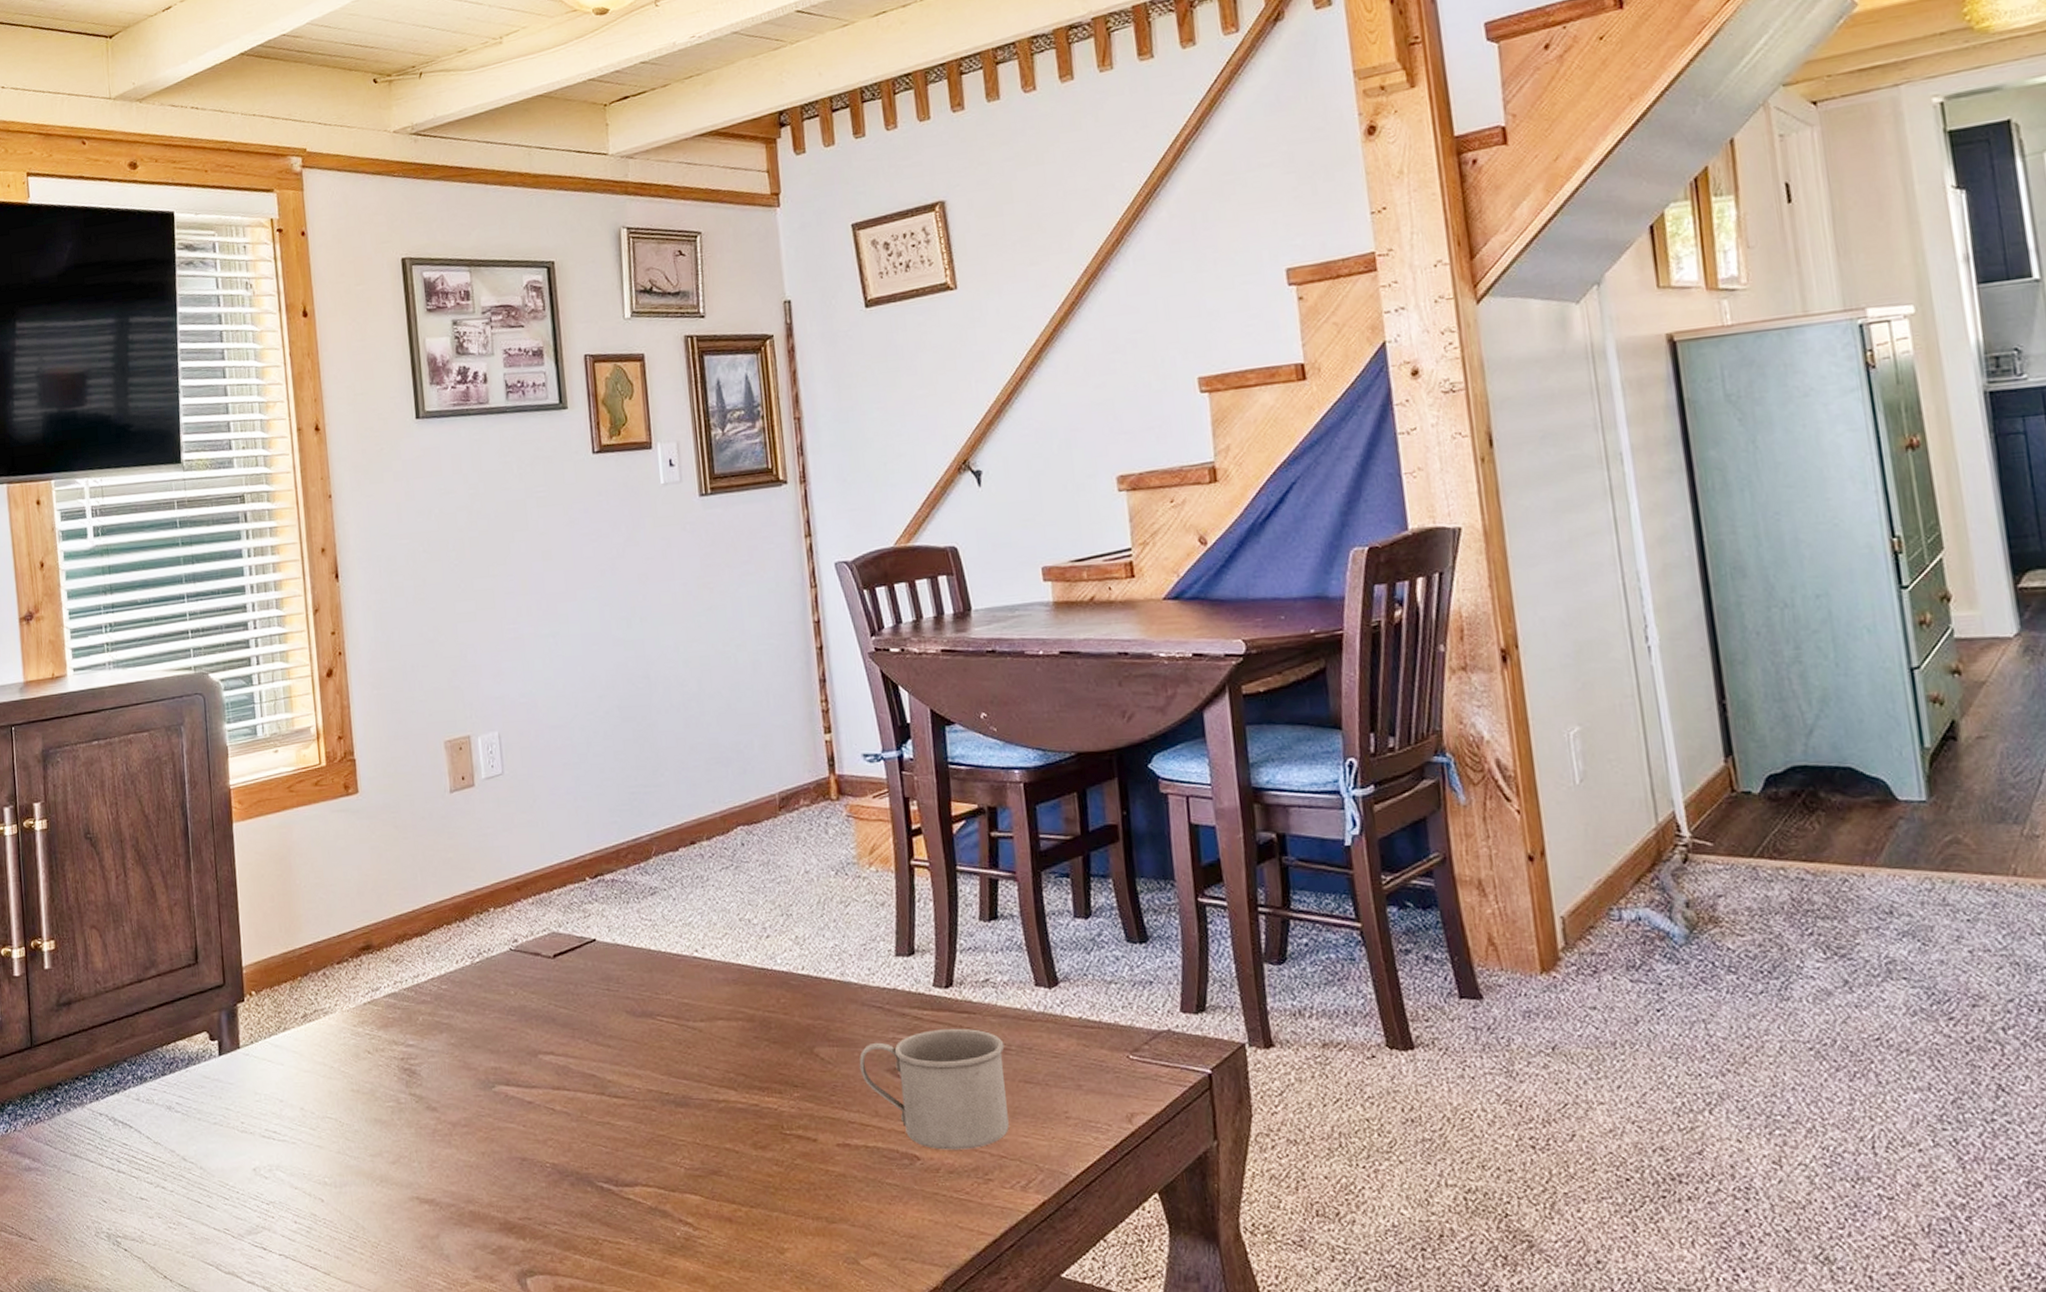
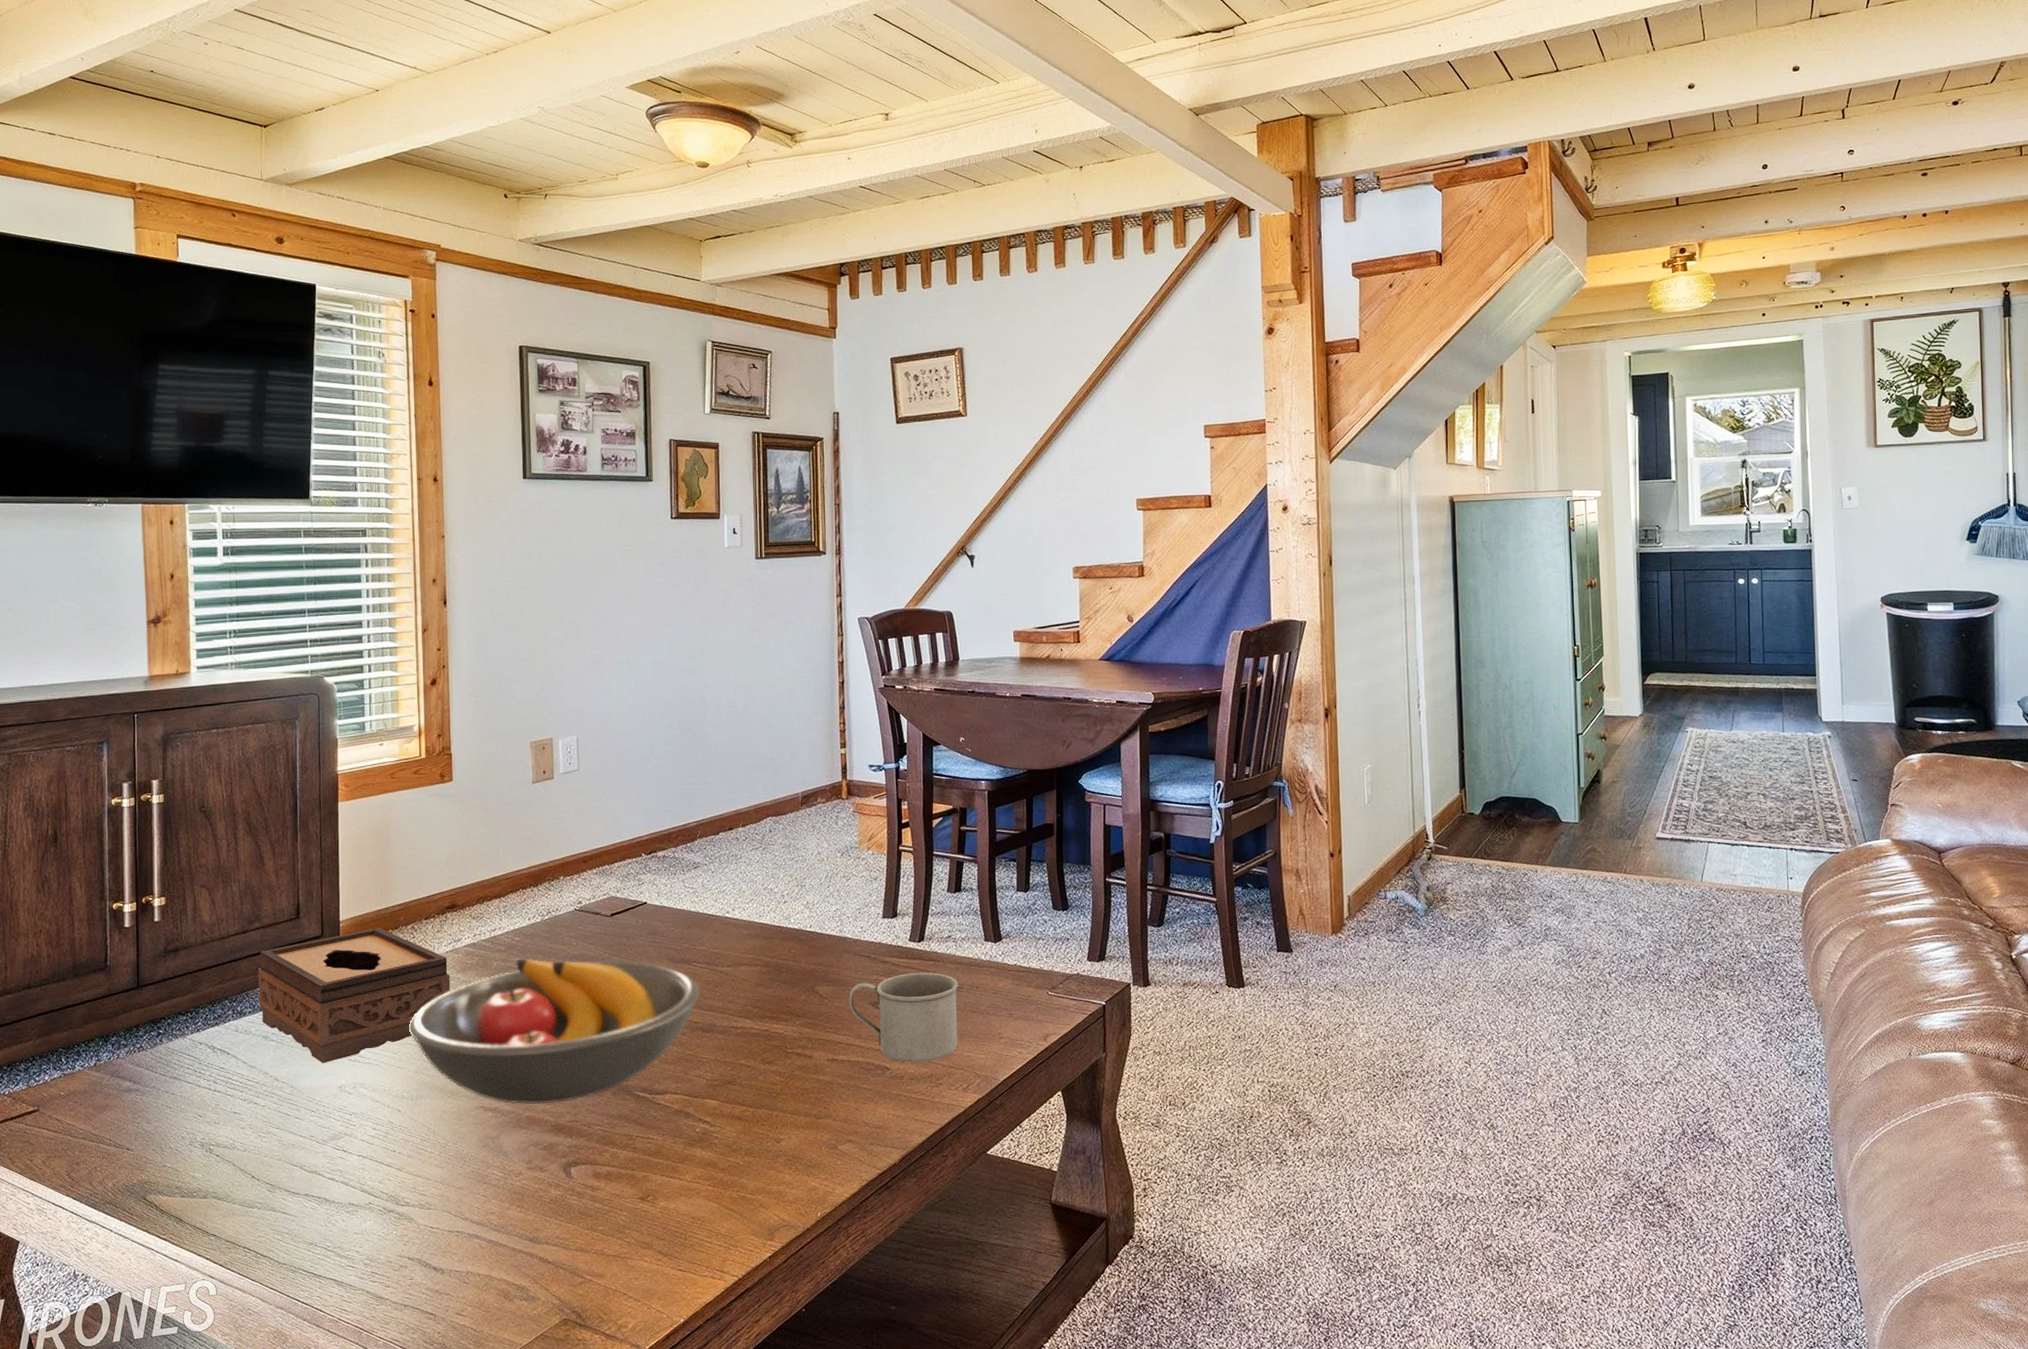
tissue box: none [157,974,372,1140] -> present [258,928,451,1064]
fruit bowl: none [327,1010,670,1196] -> present [409,957,700,1104]

